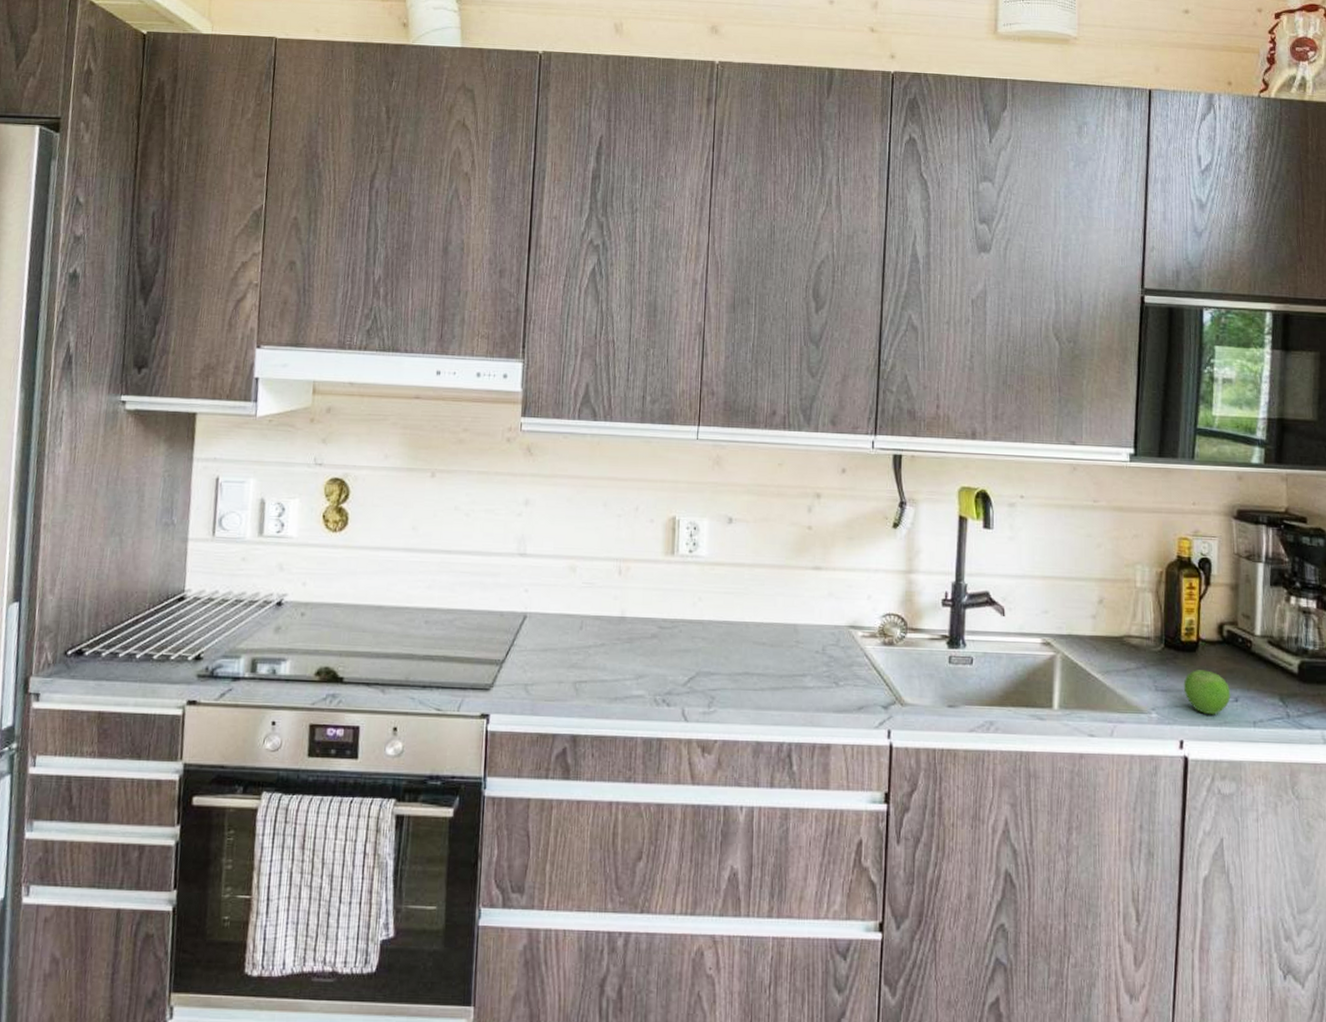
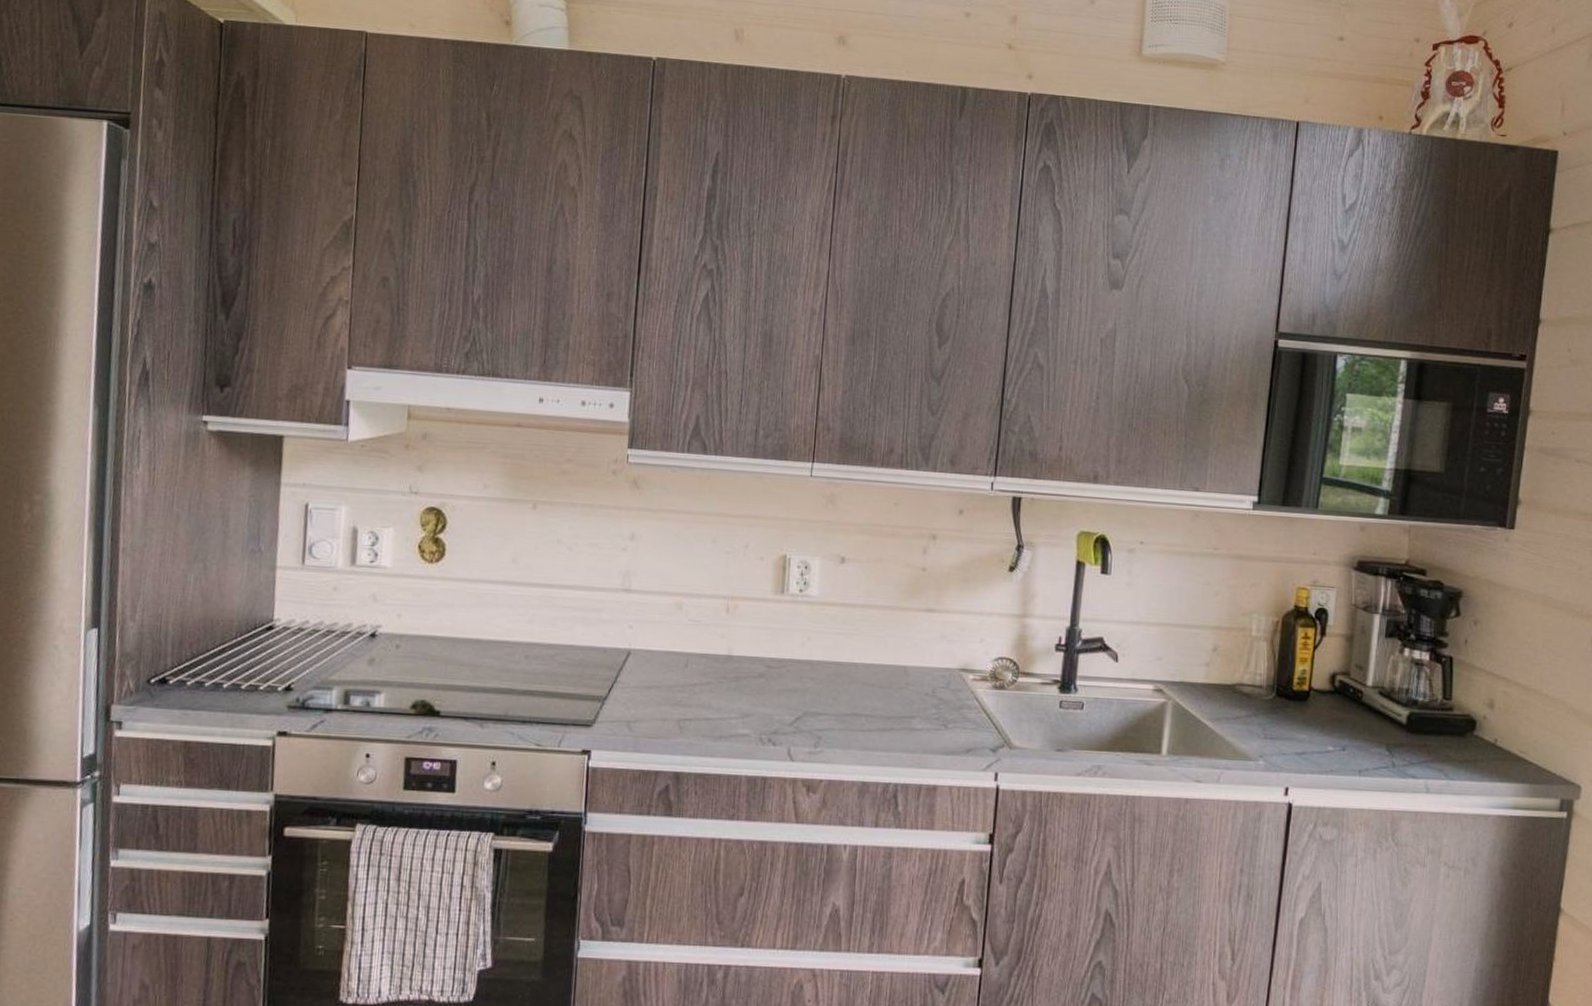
fruit: present [1183,670,1231,715] -> none [1292,719,1339,764]

